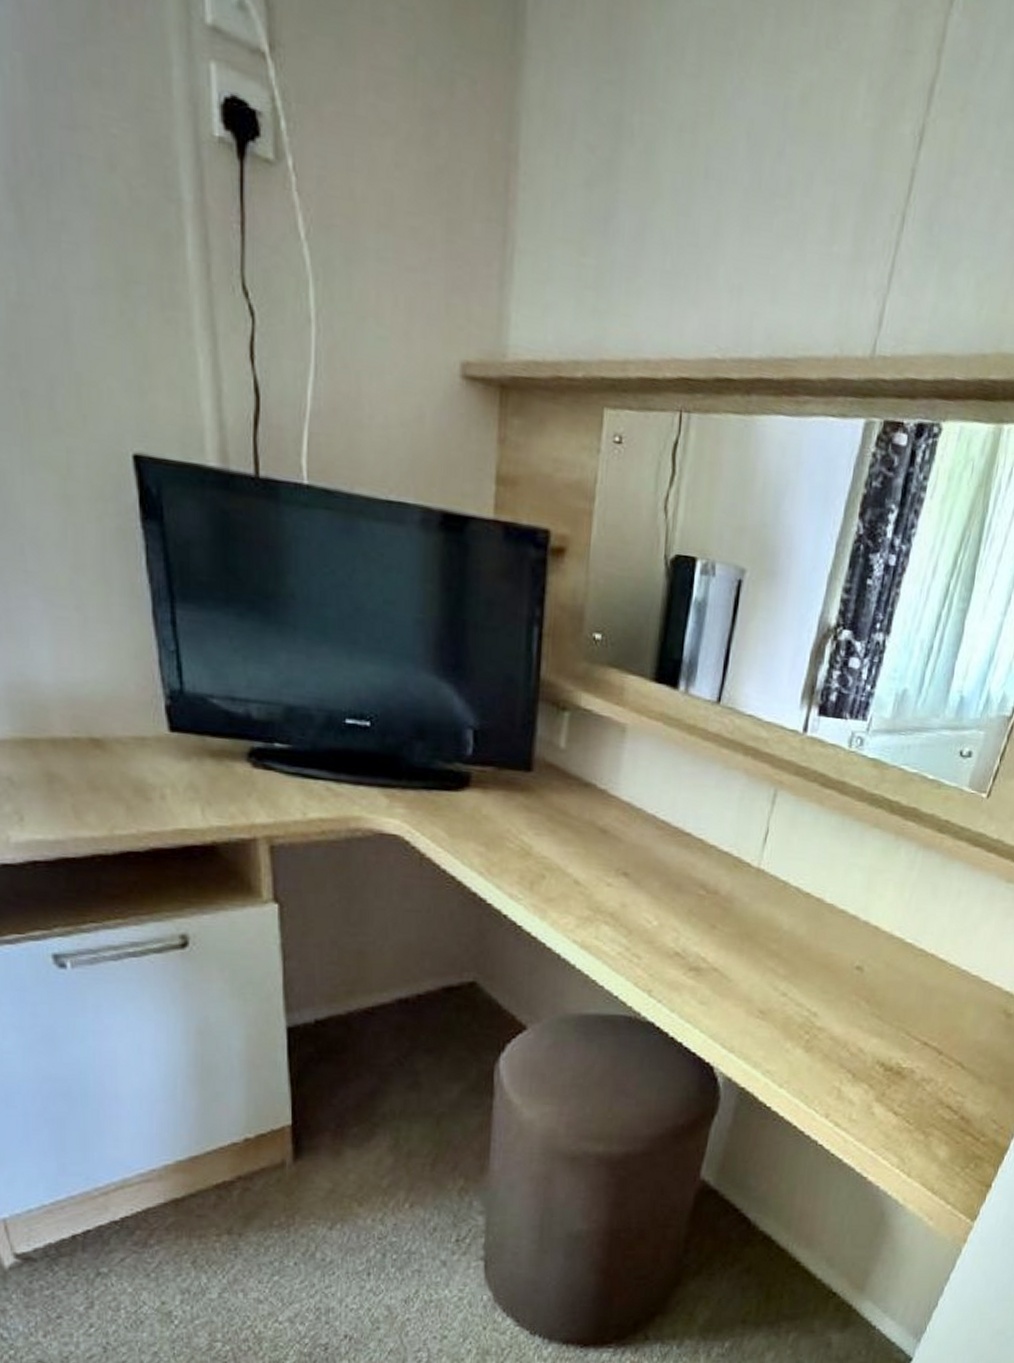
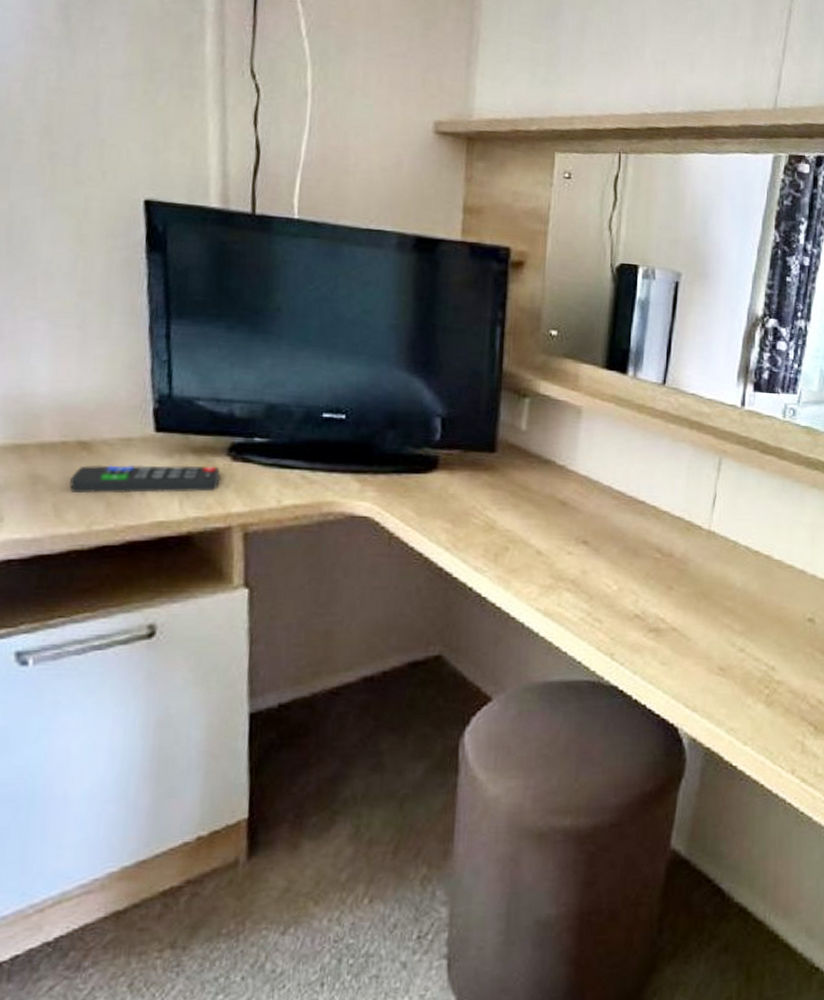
remote control: none [85,764,241,801] -> present [69,464,220,494]

